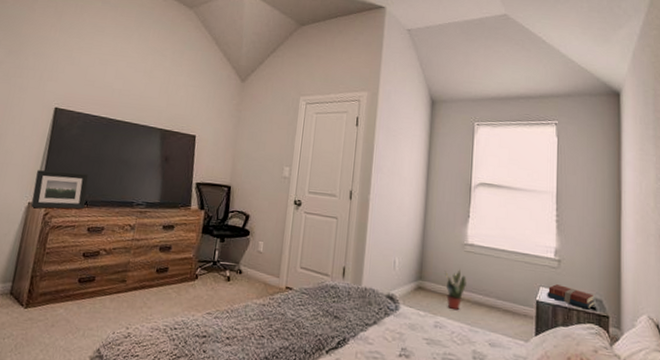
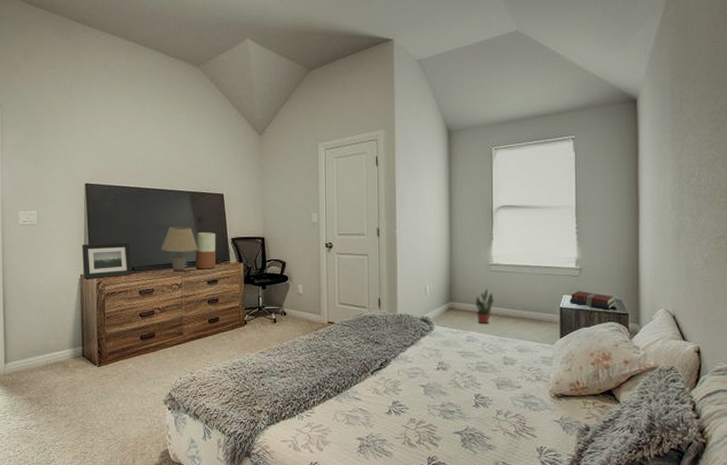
table lamp: none [120,163,160,212] -> present [161,227,198,272]
vase: none [153,172,181,214] -> present [195,232,217,269]

